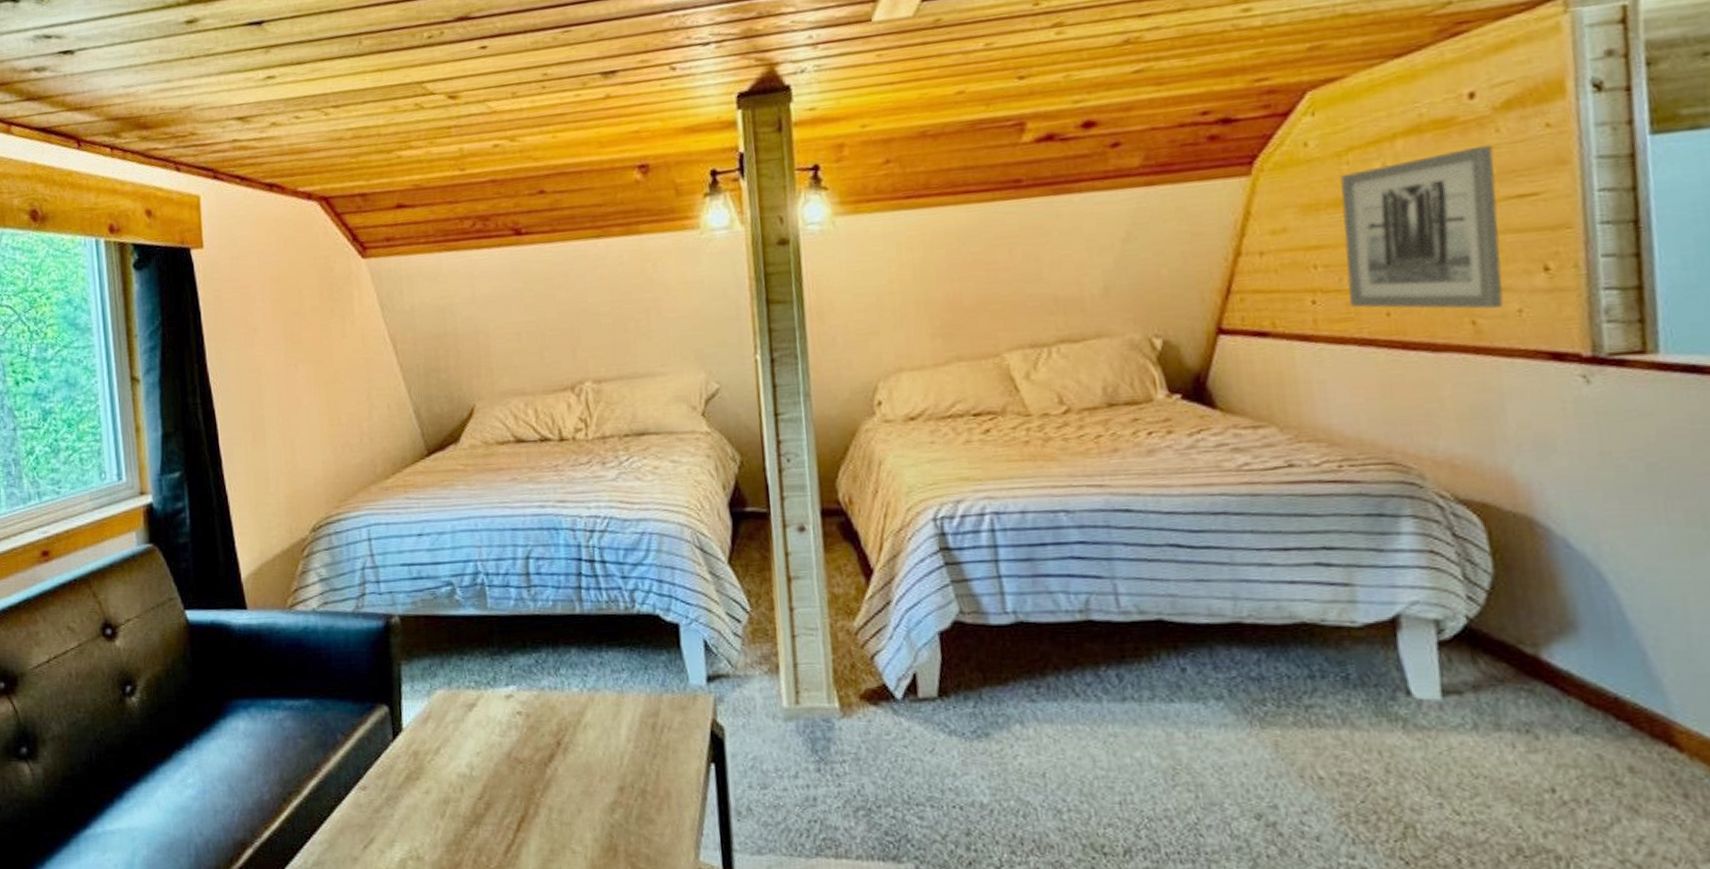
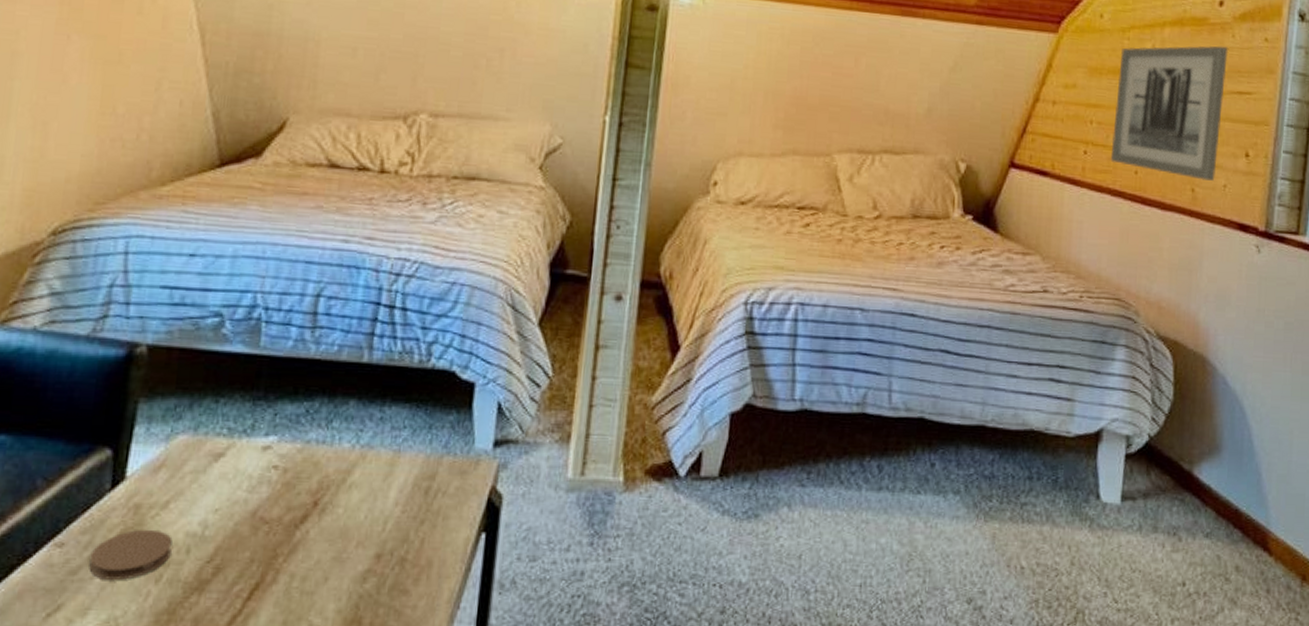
coaster: none [387,772,449,816] -> present [89,529,173,580]

